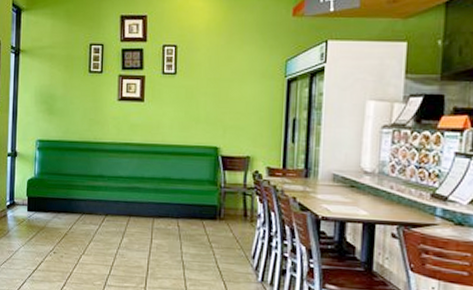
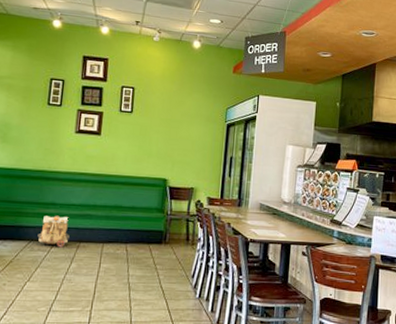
backpack: none [89,188,119,222] -> present [37,215,70,248]

